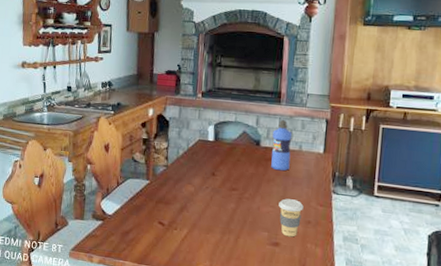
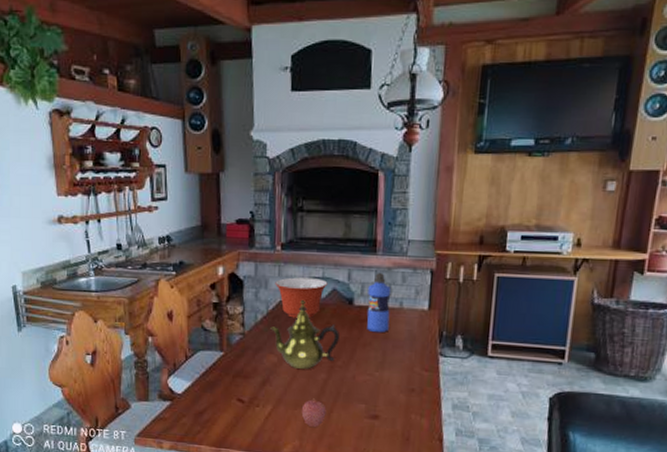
teapot: none [189,140,248,199] -> present [270,300,339,369]
mixing bowl: none [195,120,239,155] -> present [275,277,328,318]
fruit: none [212,225,234,251] -> present [301,398,327,428]
coffee cup: present [279,198,304,237] -> none [377,365,406,408]

